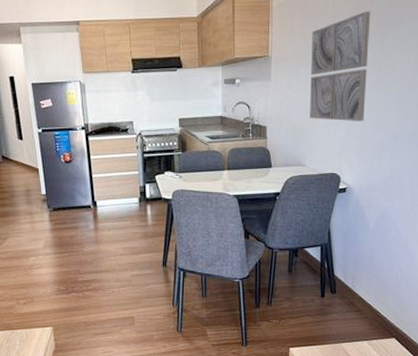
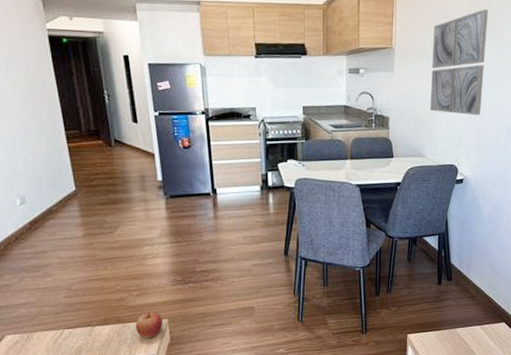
apple: none [22,319,48,345] -> present [135,312,163,338]

